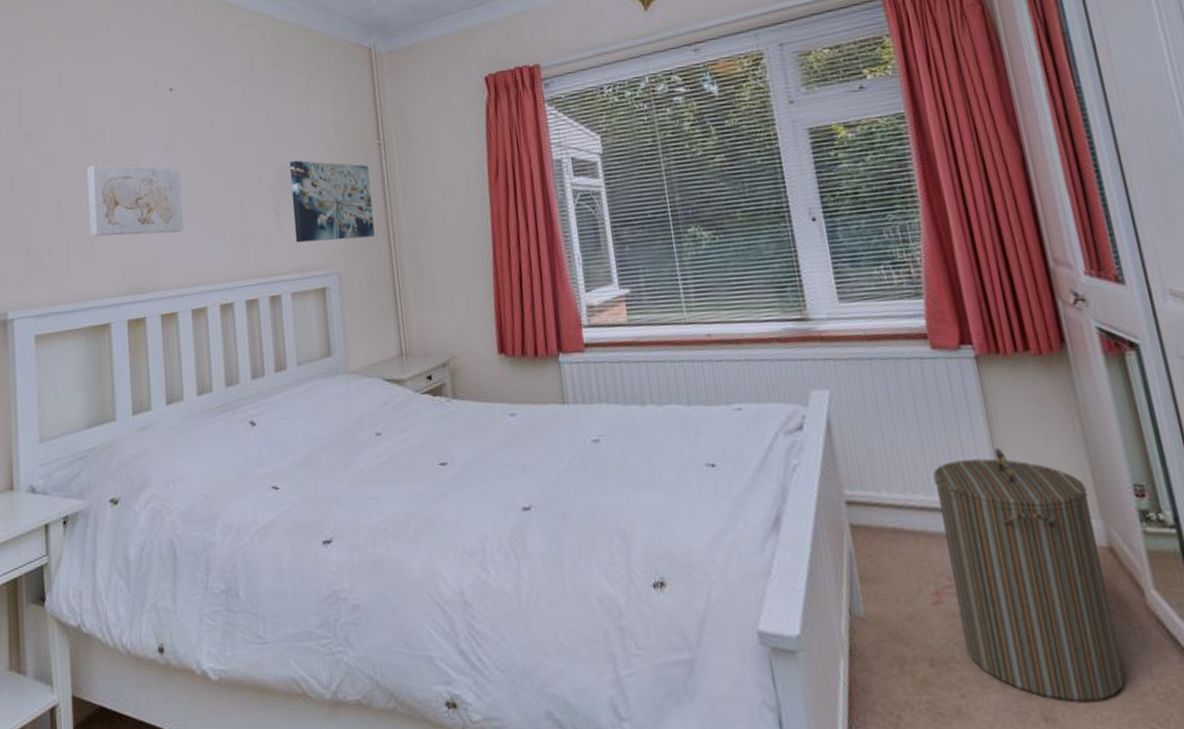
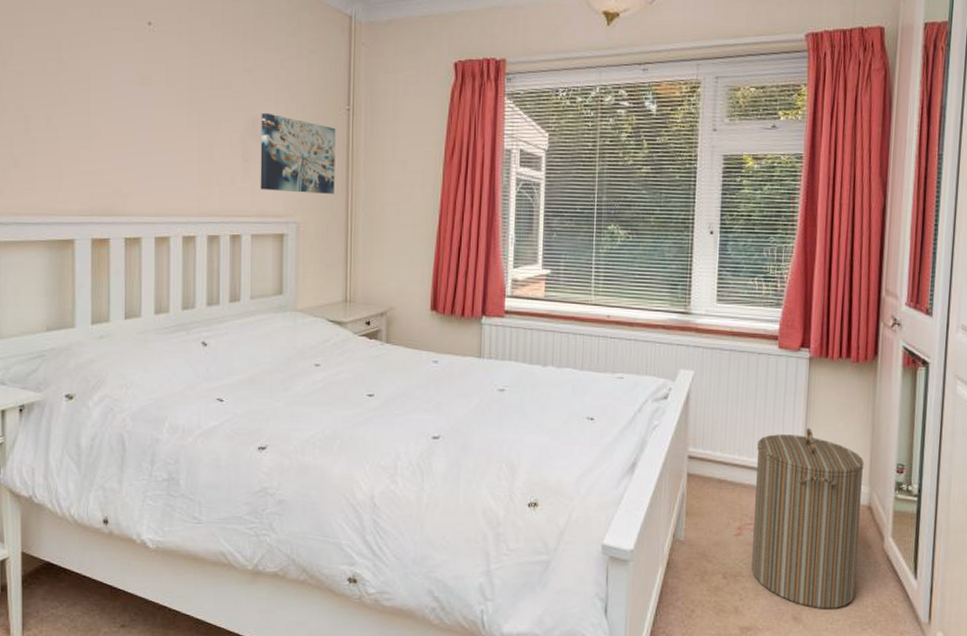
wall art: present [87,165,183,237] -> none [58,86,153,164]

